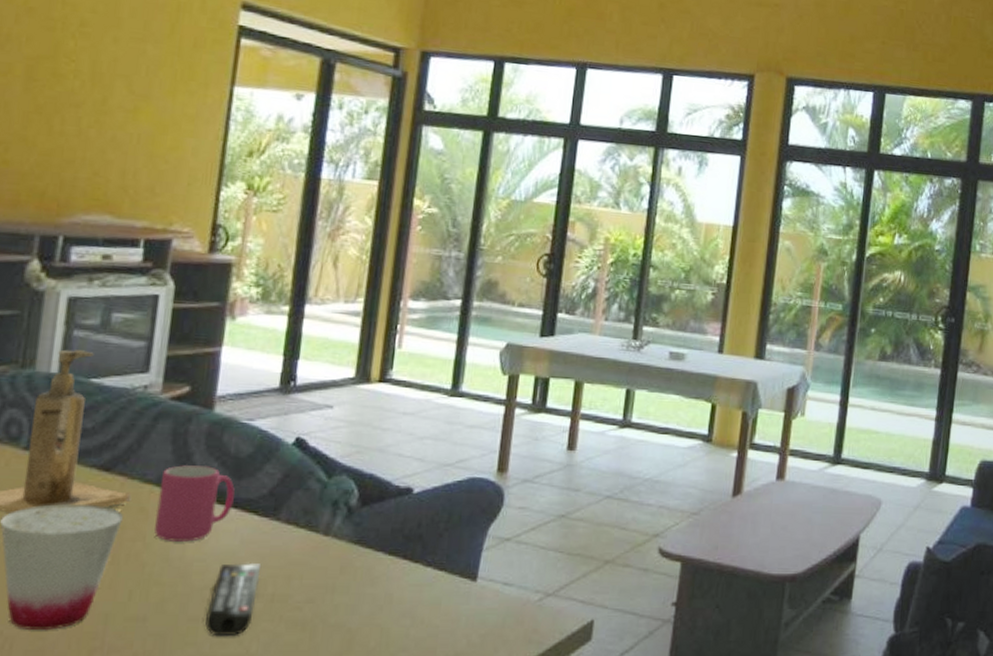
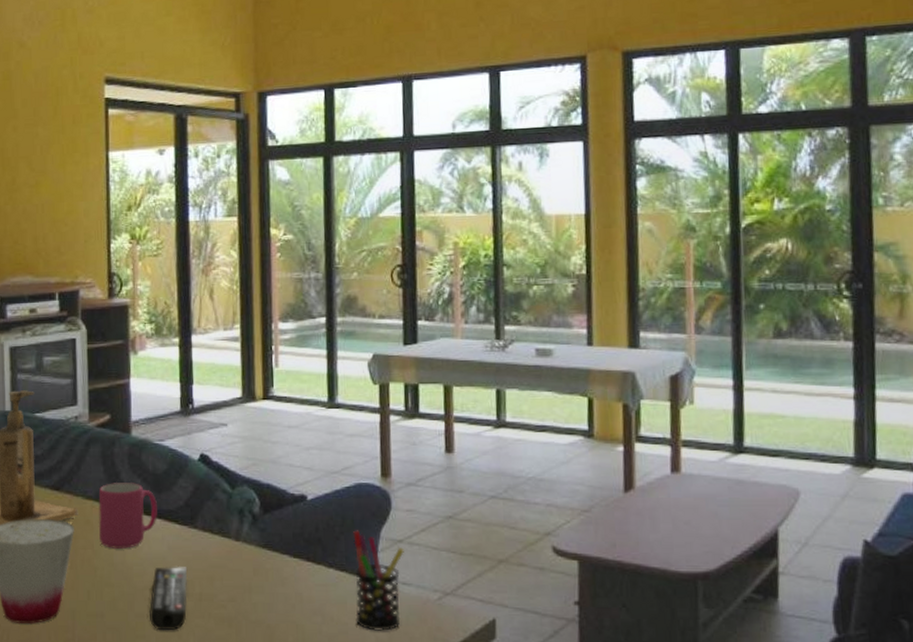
pen holder: none [448,527,511,634] -> present [353,530,404,631]

